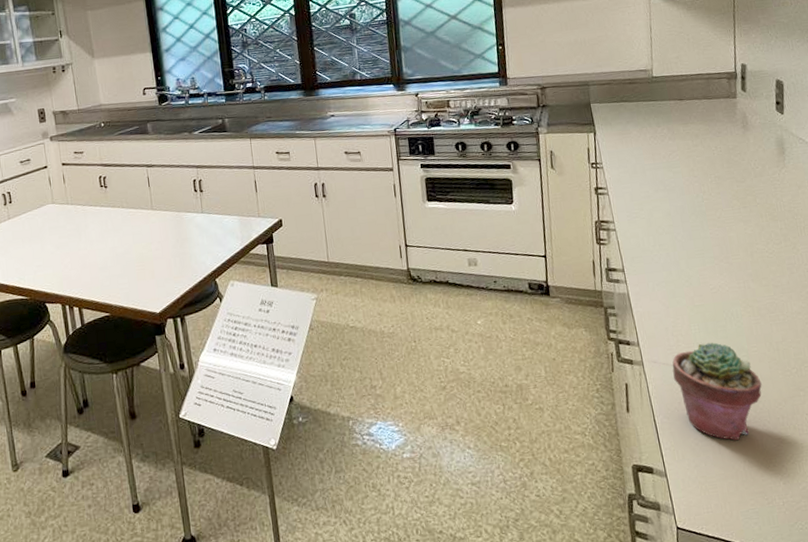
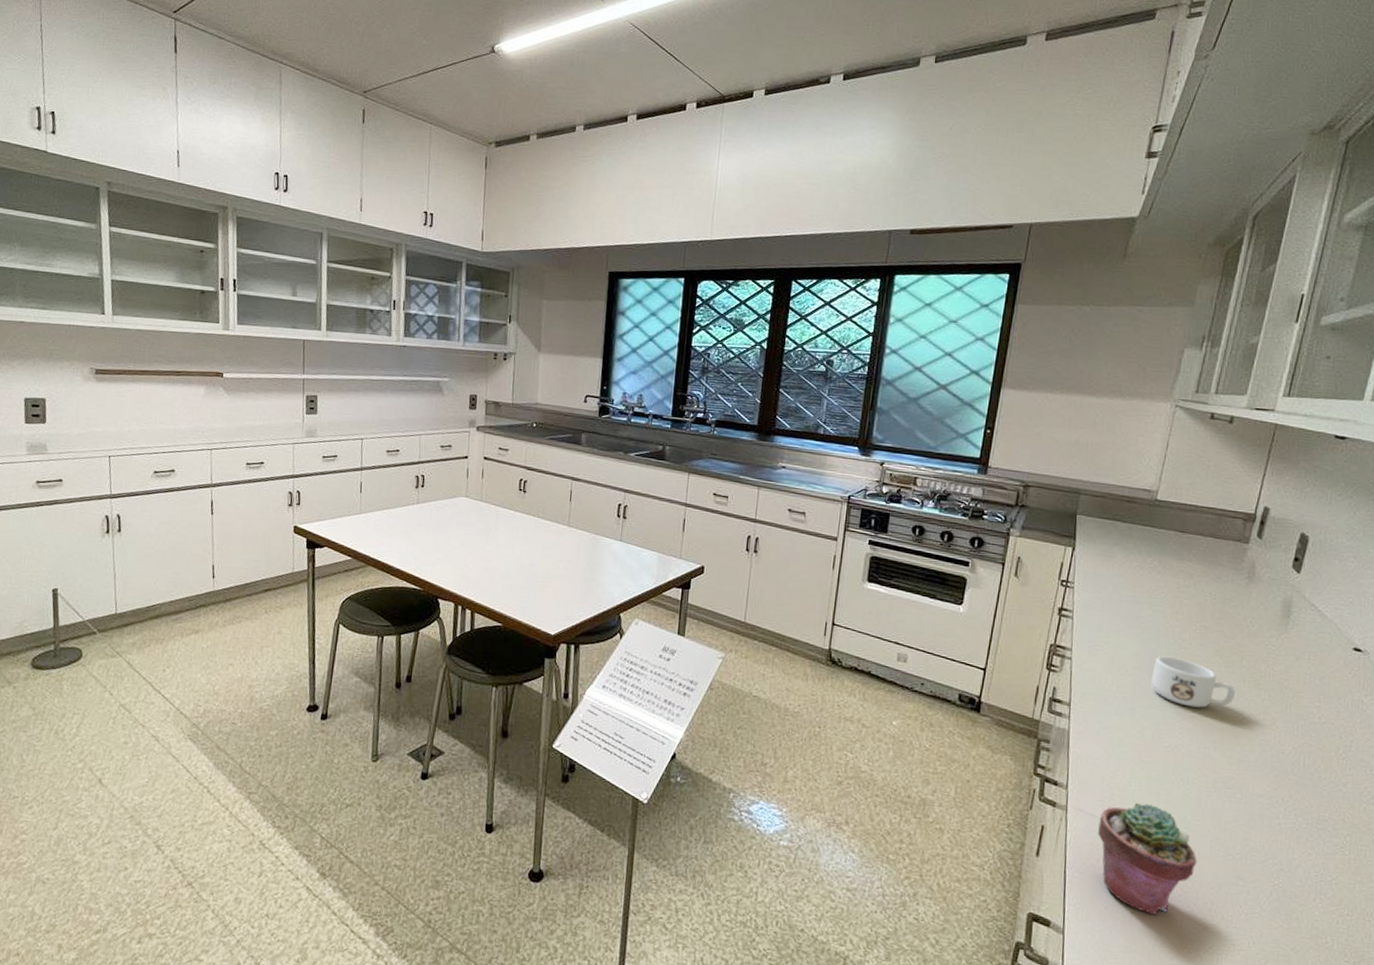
mug: none [685,208,758,250] -> present [1150,655,1236,708]

